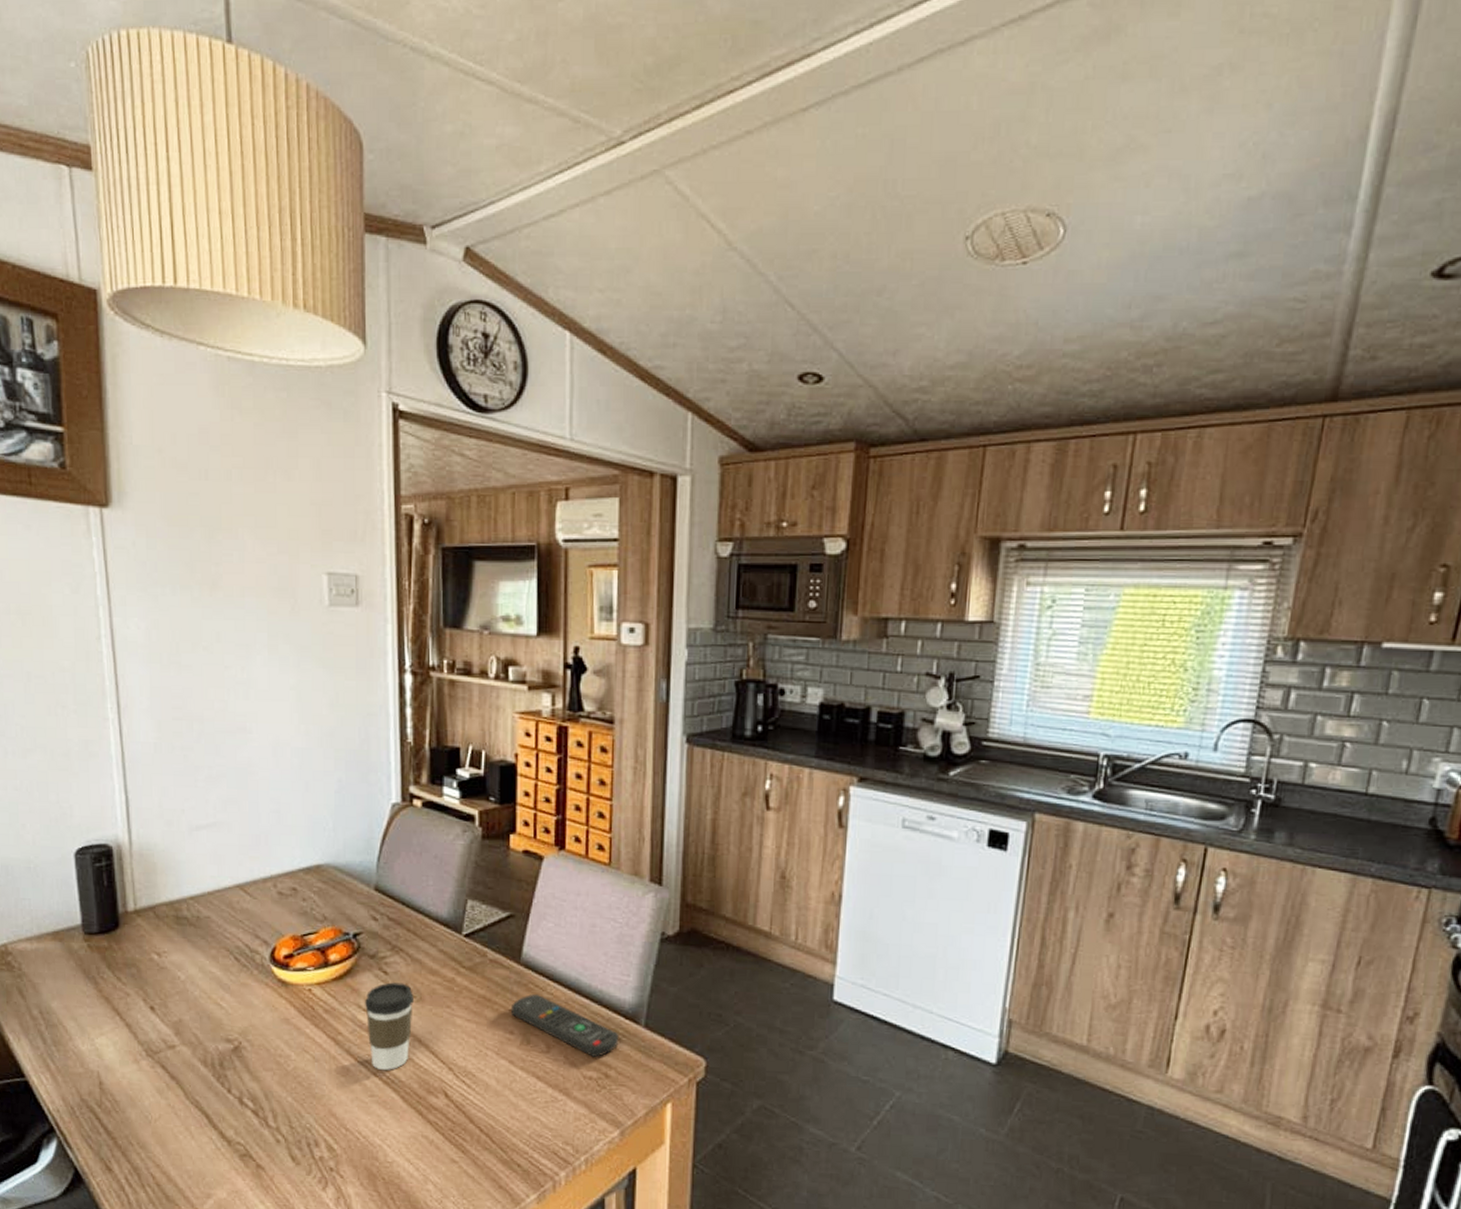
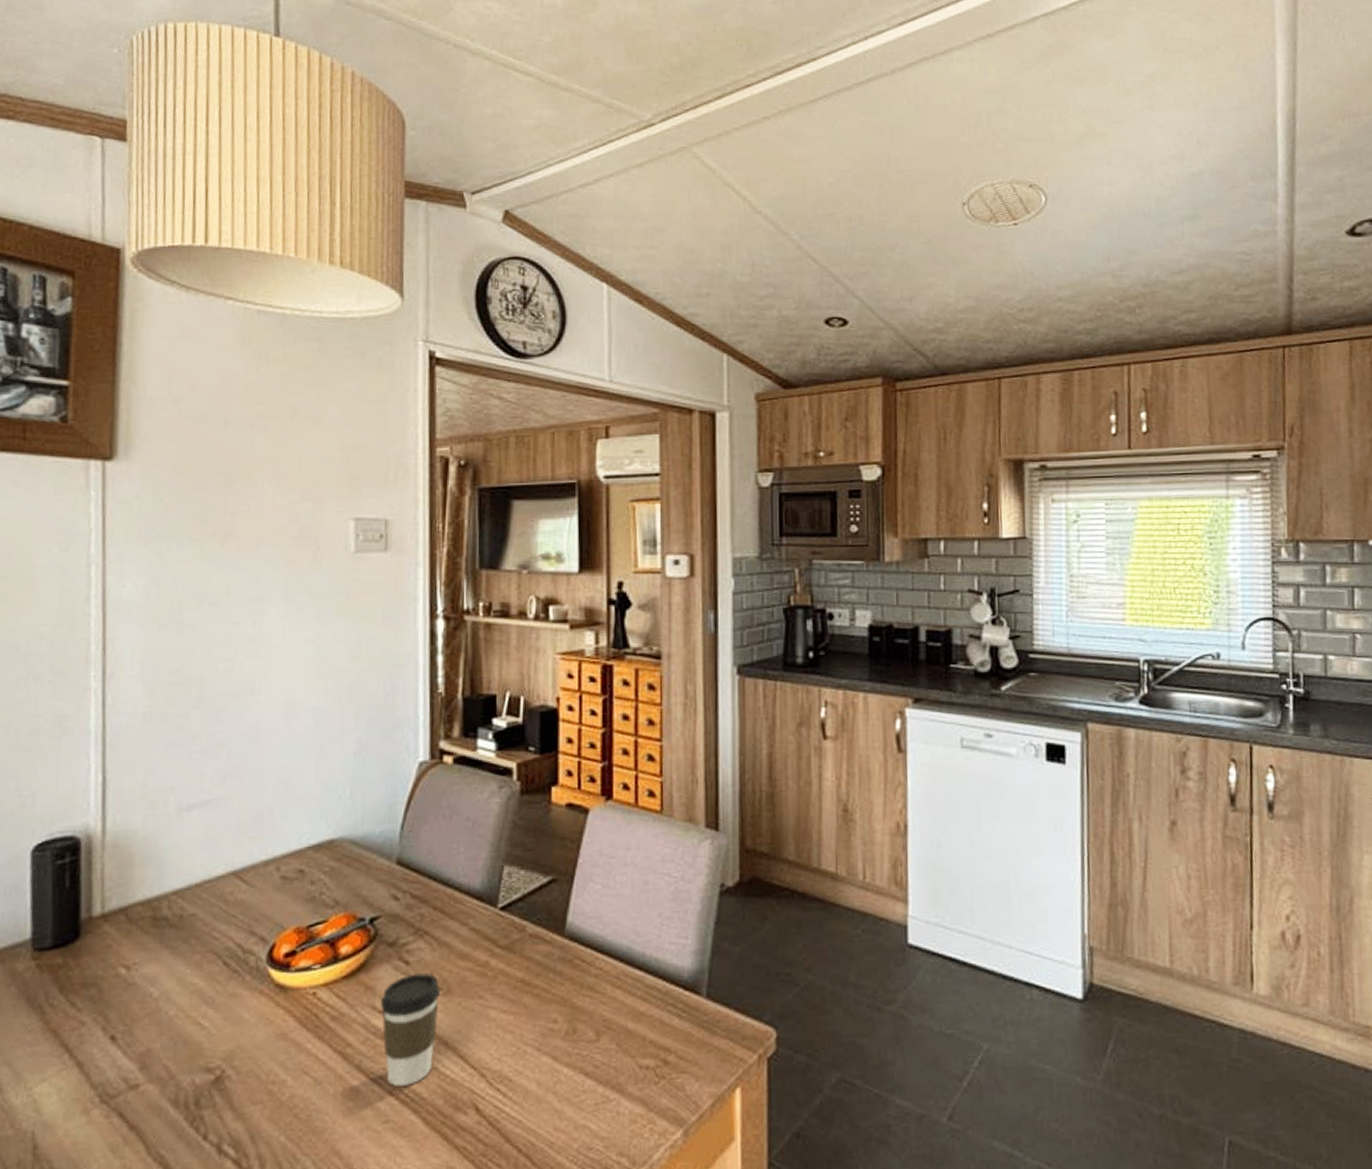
remote control: present [512,994,618,1057] -> none [555,970,677,1041]

